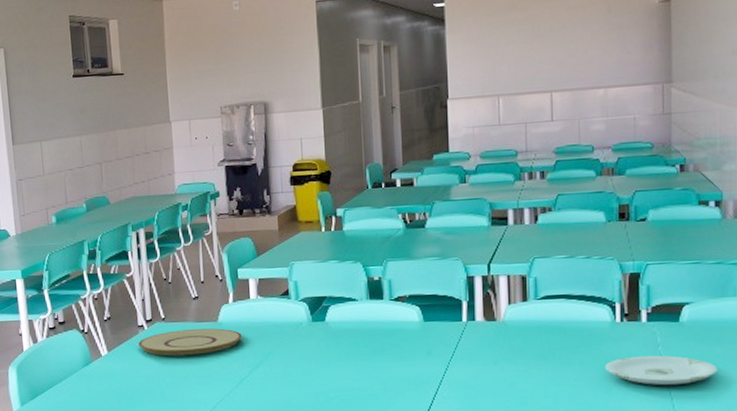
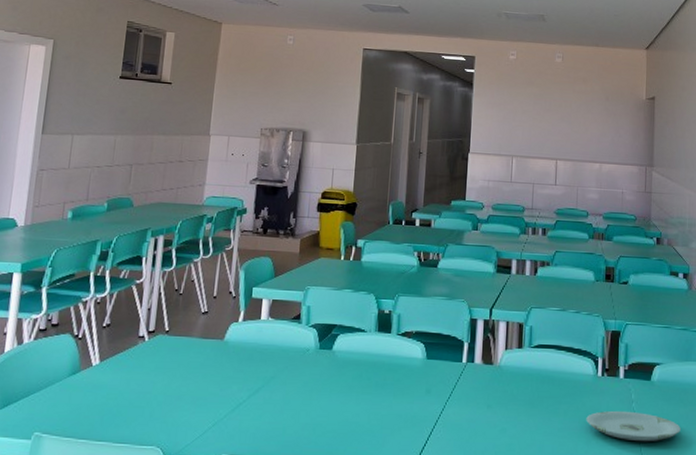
plate: present [138,328,242,356] -> none [135,345,247,374]

